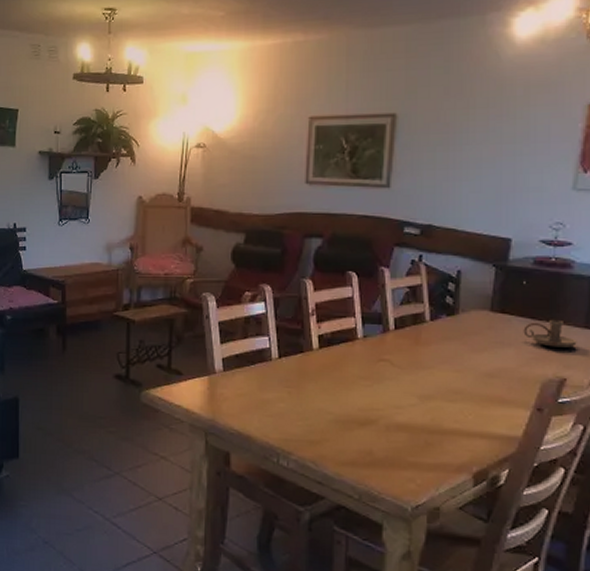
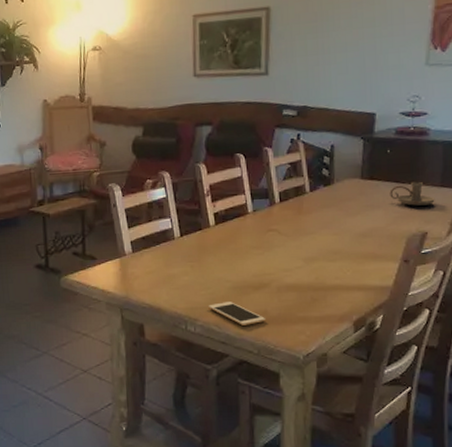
cell phone: none [305,436,370,466] -> present [208,302,265,326]

